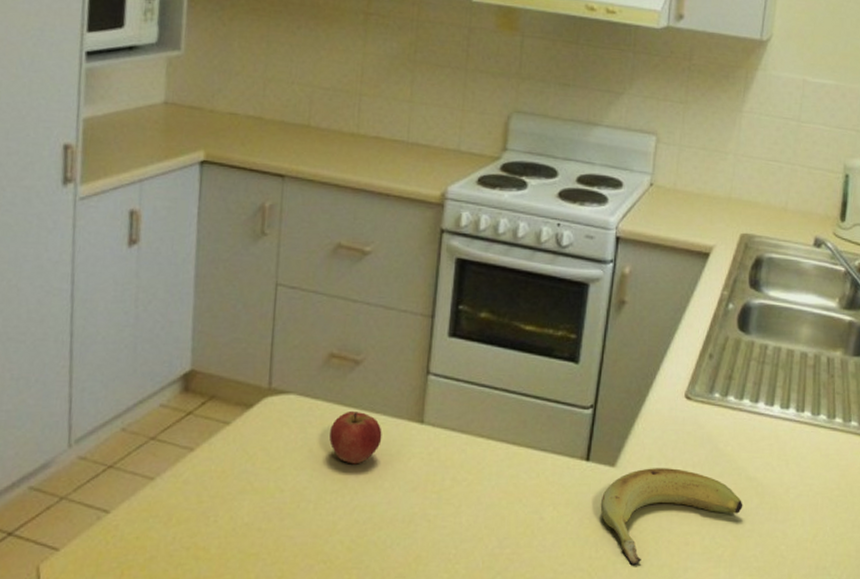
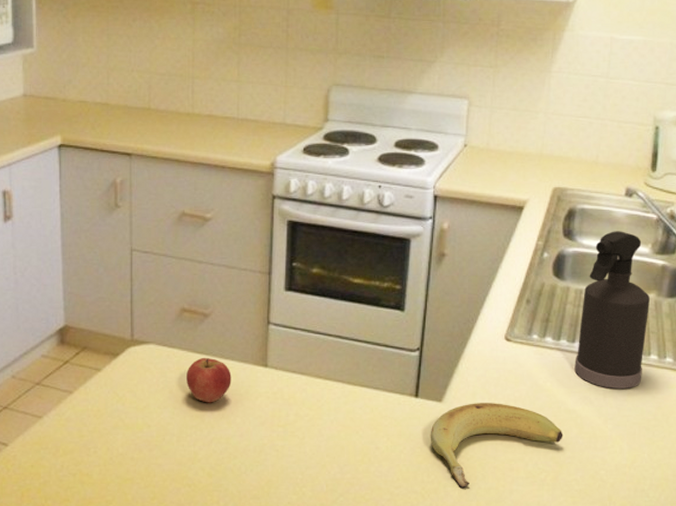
spray bottle: none [757,283,836,454] -> present [574,231,650,388]

